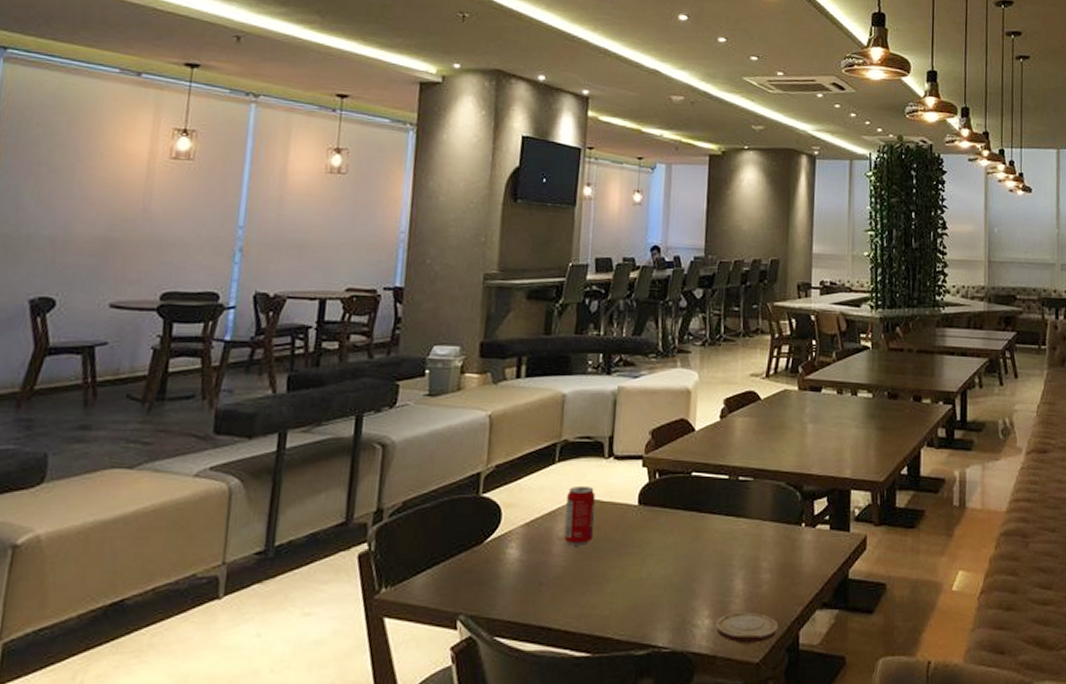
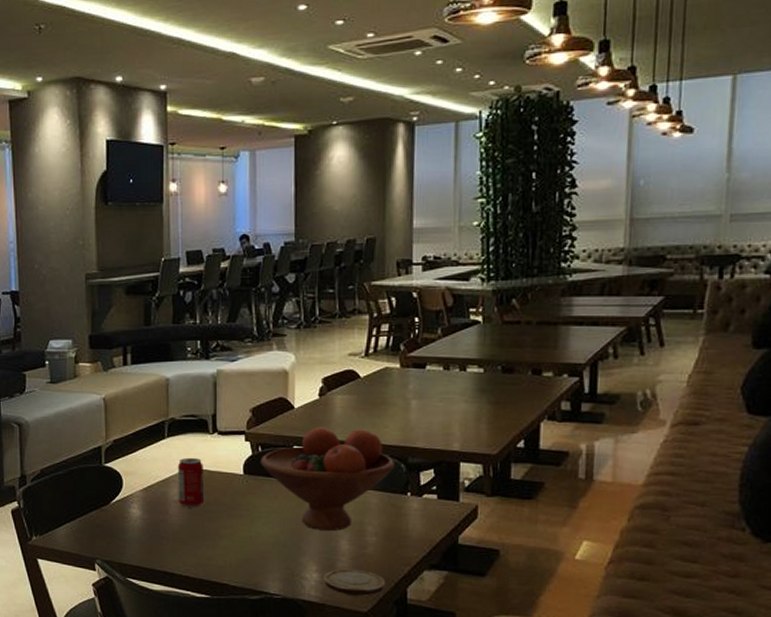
fruit bowl: none [657,450,792,568] -> present [260,426,396,531]

